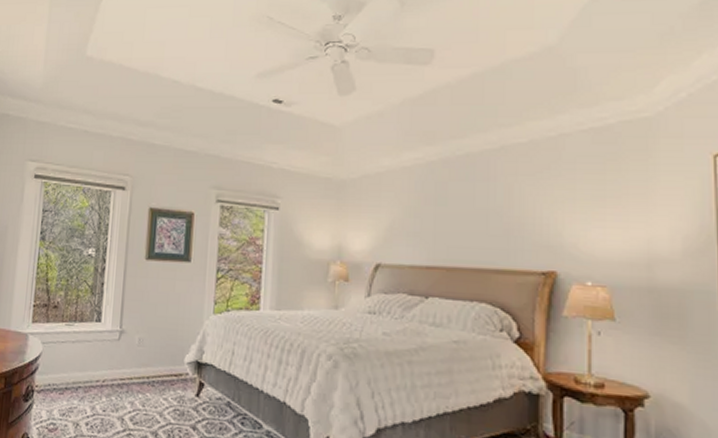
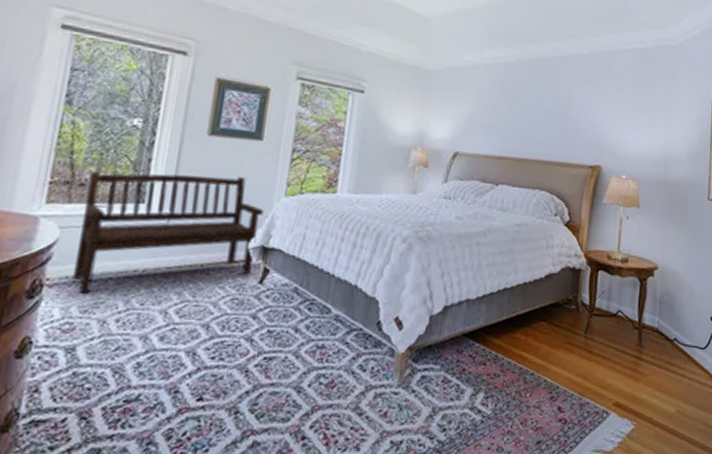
bench: none [53,295,196,399] -> present [72,171,264,294]

